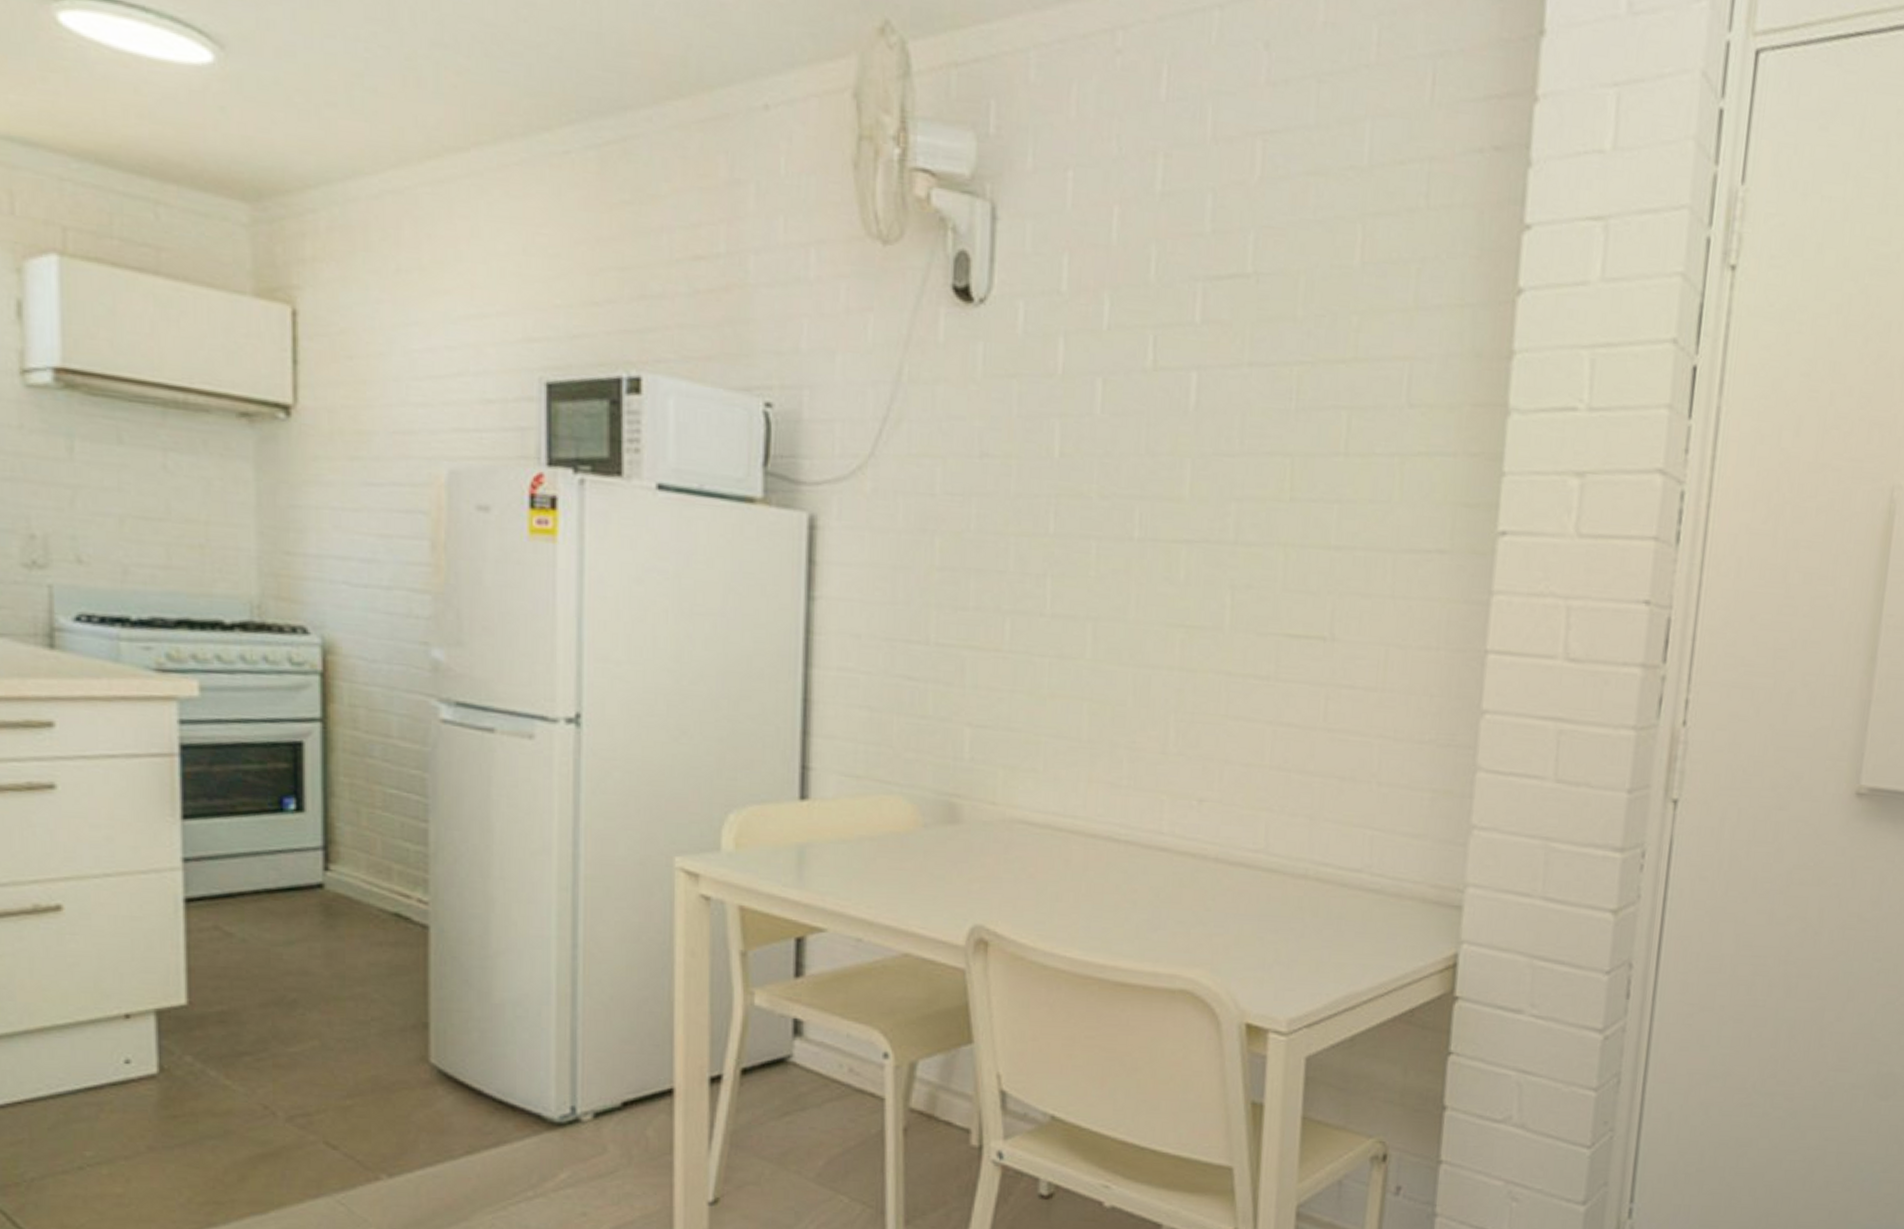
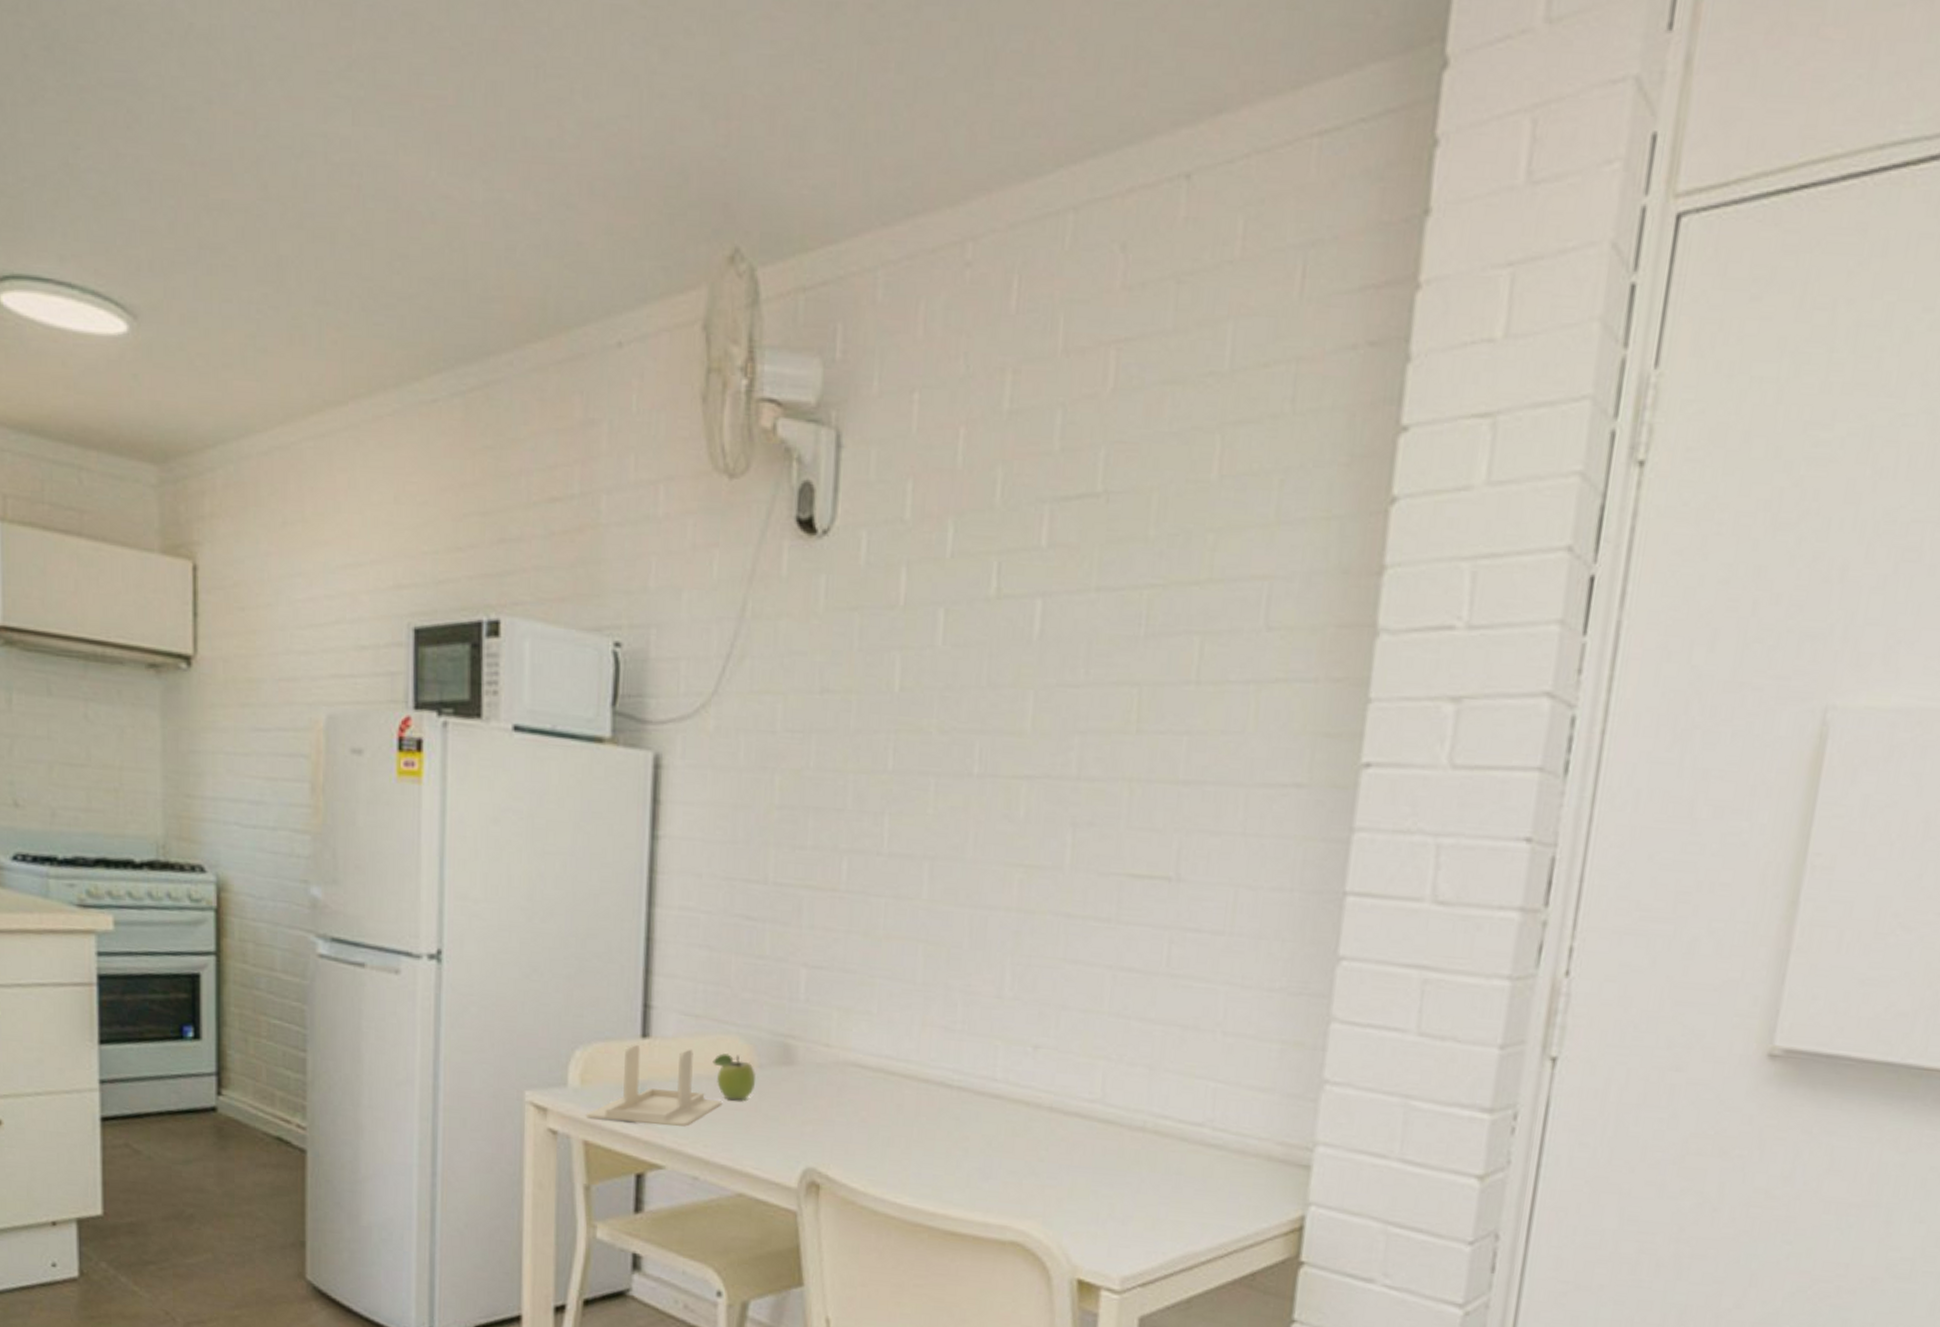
napkin holder: none [741,806,887,888] -> present [585,1044,723,1127]
fruit: none [875,813,921,860] -> present [712,1053,757,1100]

